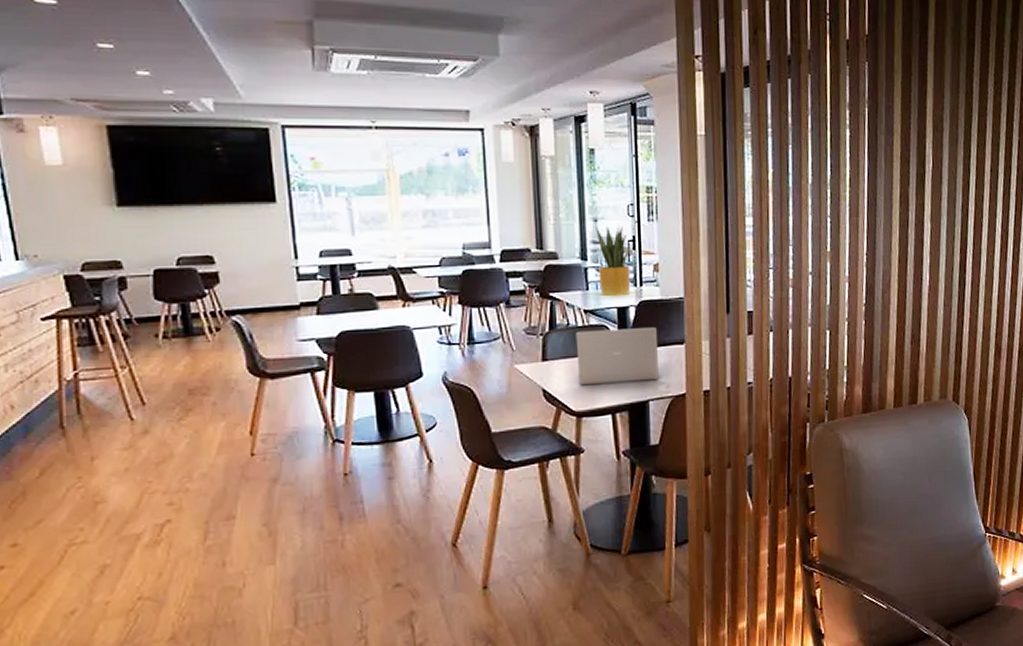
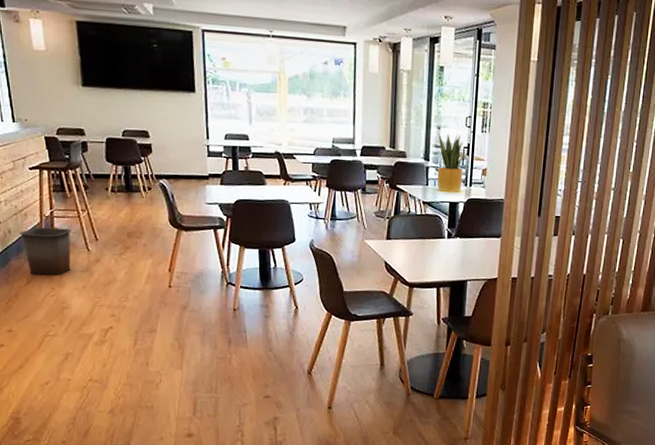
waste bin: none [27,393,106,463] -> present [19,227,72,276]
laptop: present [575,328,659,386] -> none [413,218,479,265]

